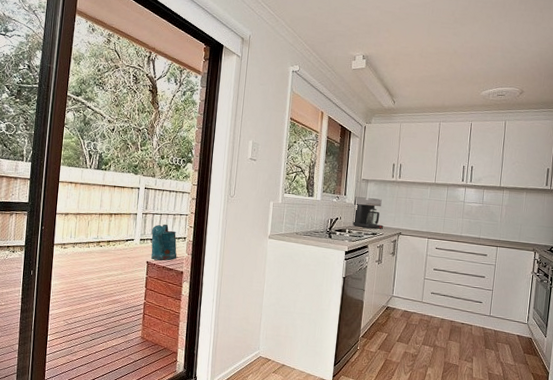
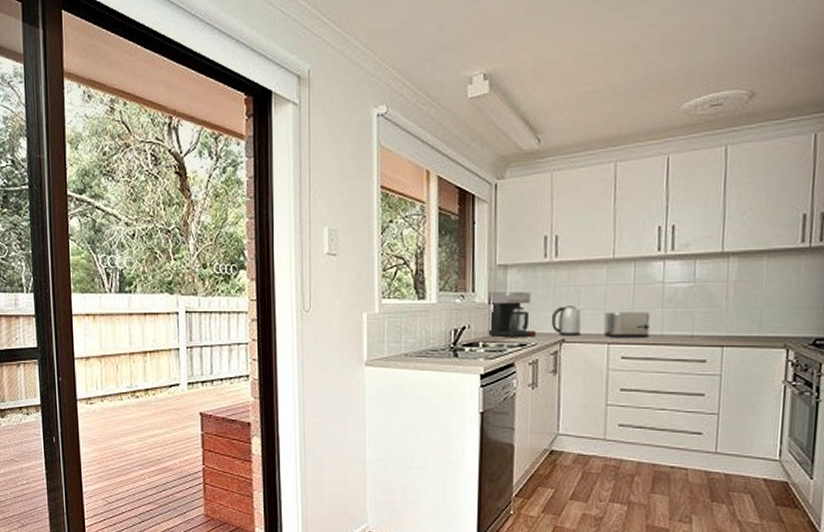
watering can: present [150,224,177,261] -> none [202,359,240,411]
kettle: none [393,210,413,231] -> present [551,306,582,335]
toaster: none [426,217,455,236] -> present [603,312,651,339]

